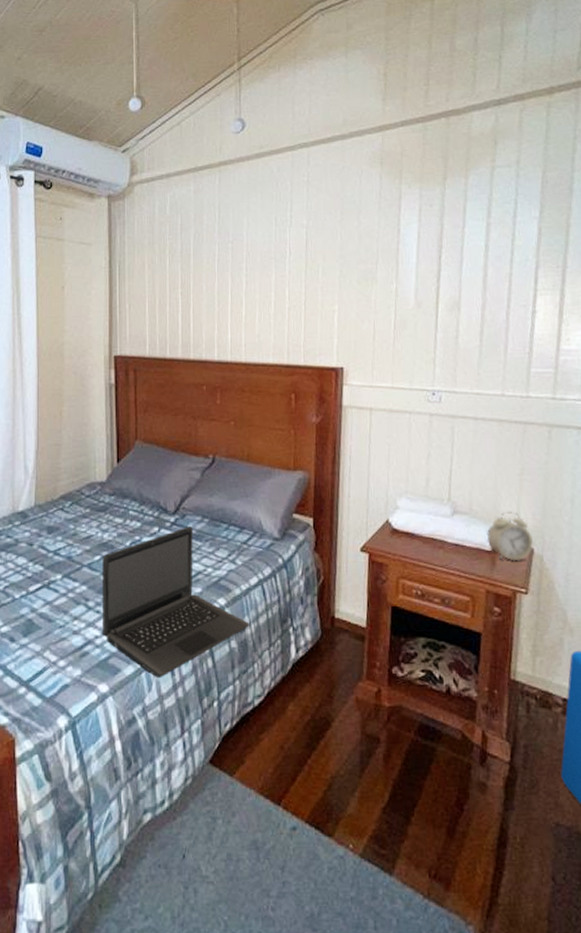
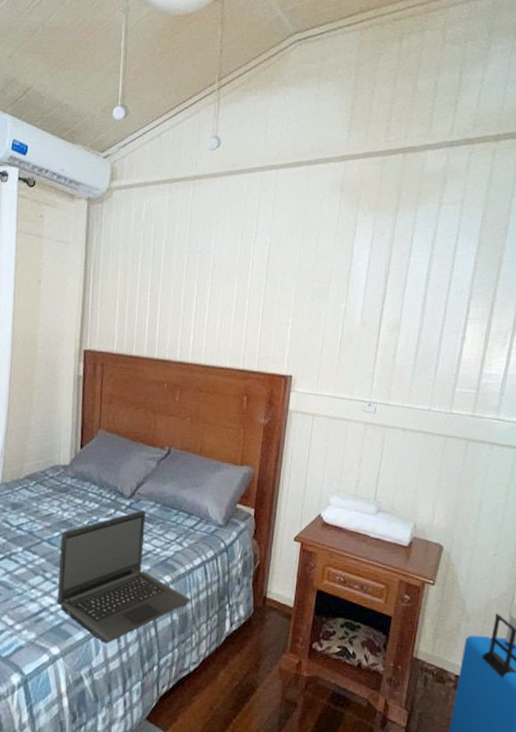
alarm clock: present [486,511,533,561] -> none [404,512,443,557]

